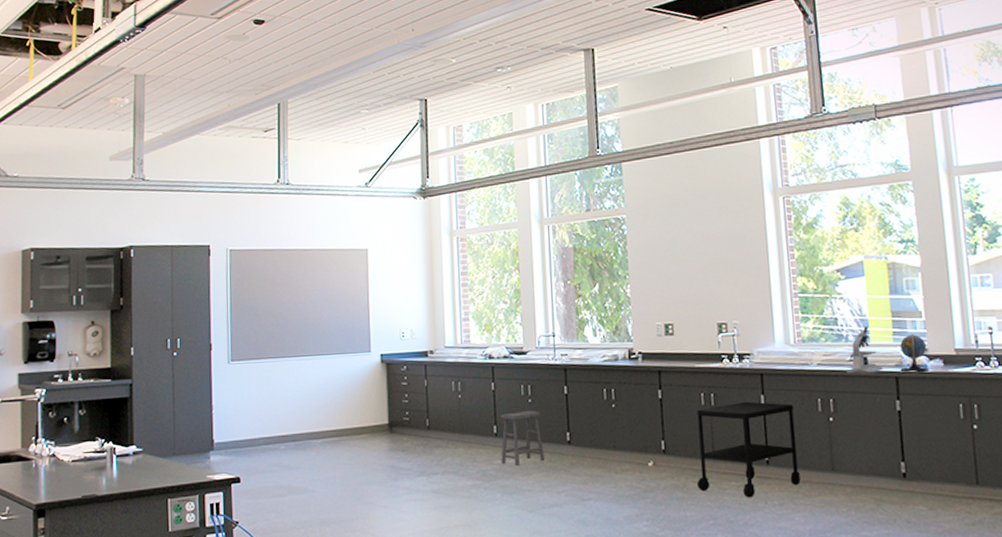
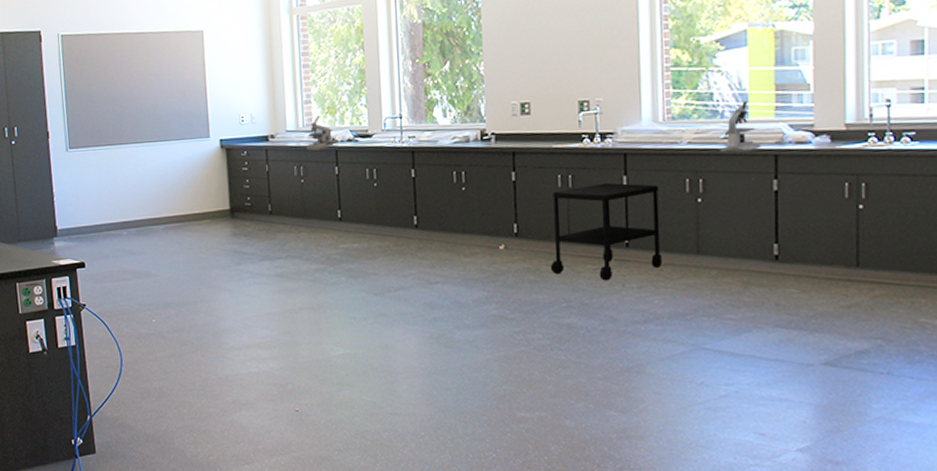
microscope: none [464,332,495,367] -> present [306,115,338,151]
stool: present [501,411,545,466] -> none [345,195,391,250]
globe: present [900,334,930,373] -> none [780,109,815,150]

